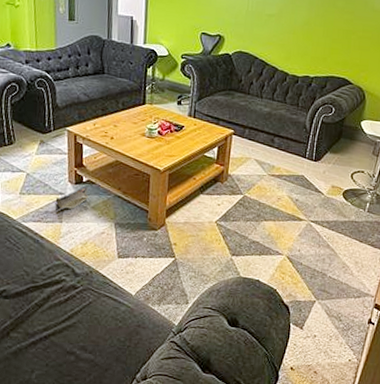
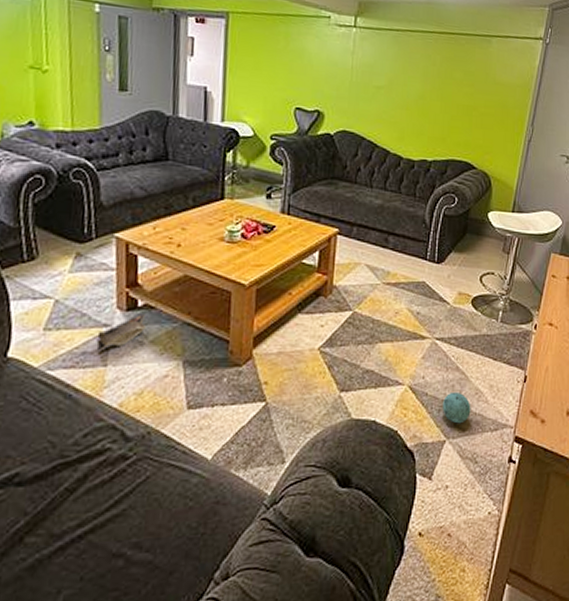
ball: none [314,264,339,289] -> present [443,391,471,424]

